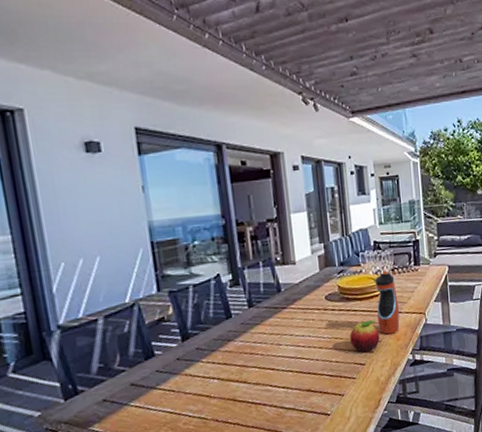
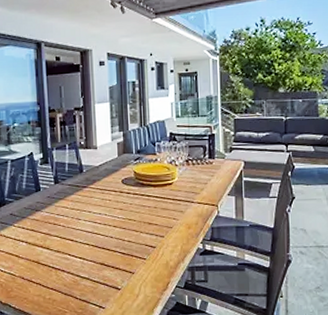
fruit: present [350,319,380,353] -> none [142,206,171,236]
water bottle: present [375,270,400,335] -> none [169,161,192,222]

